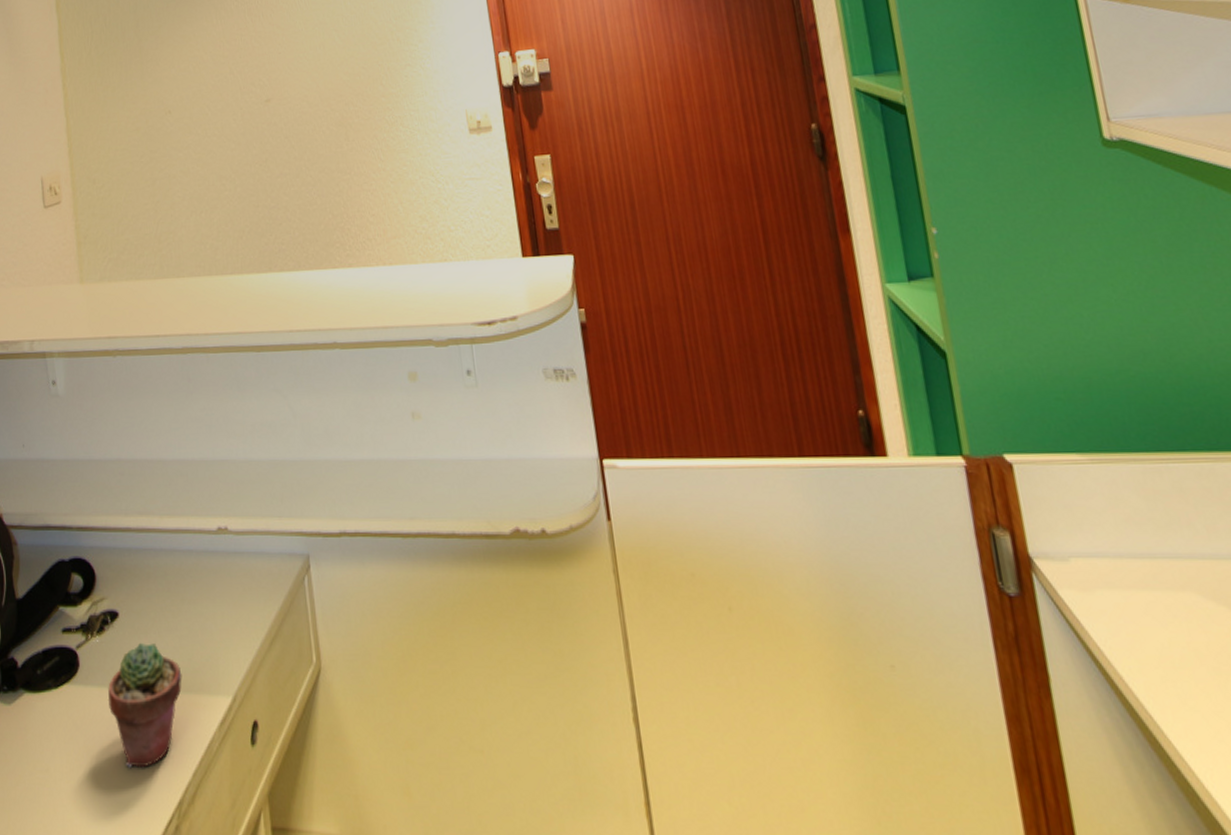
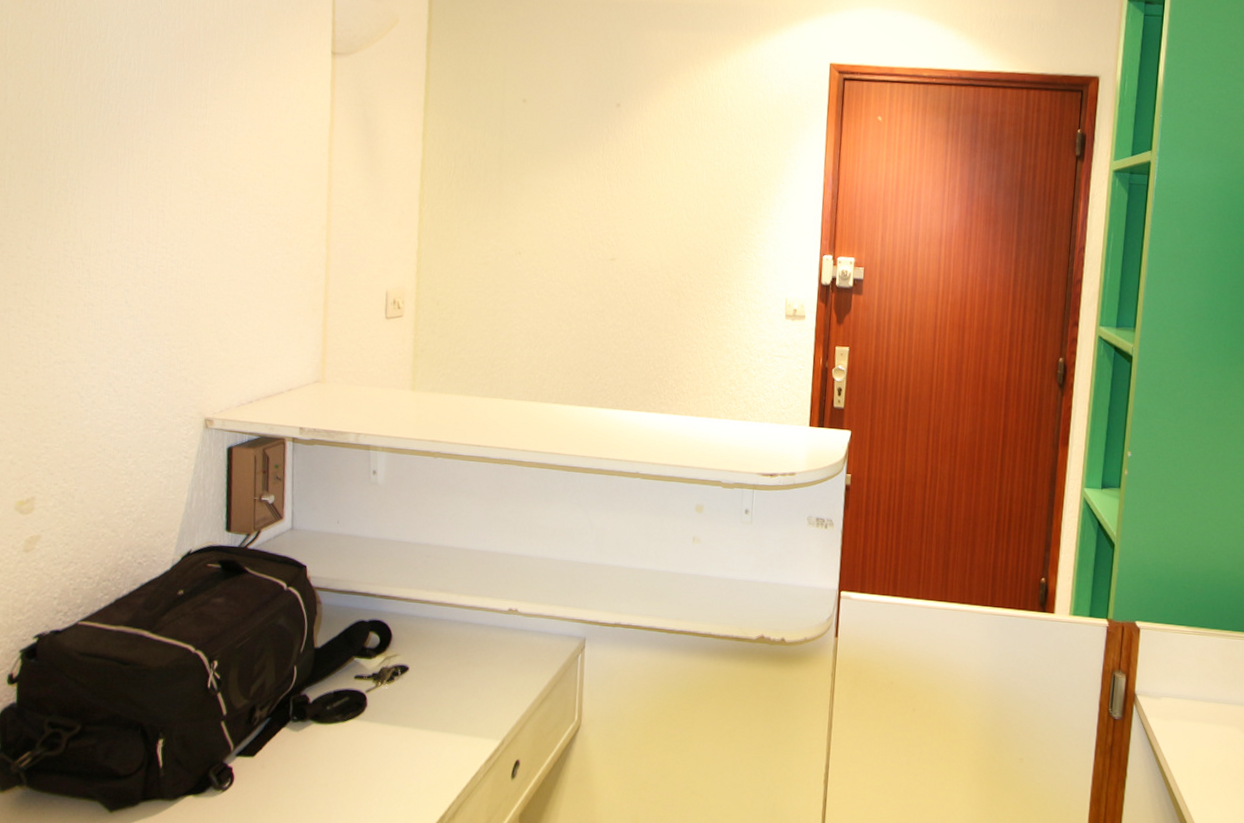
potted succulent: present [107,642,182,768] -> none [389,692,459,789]

